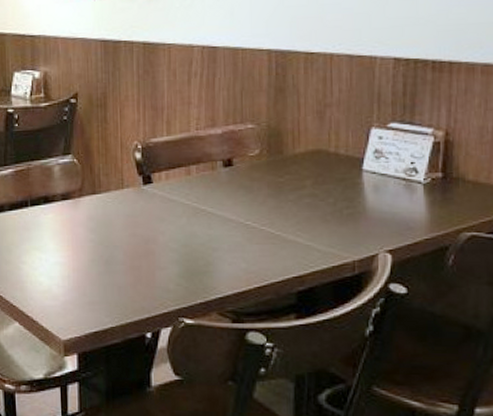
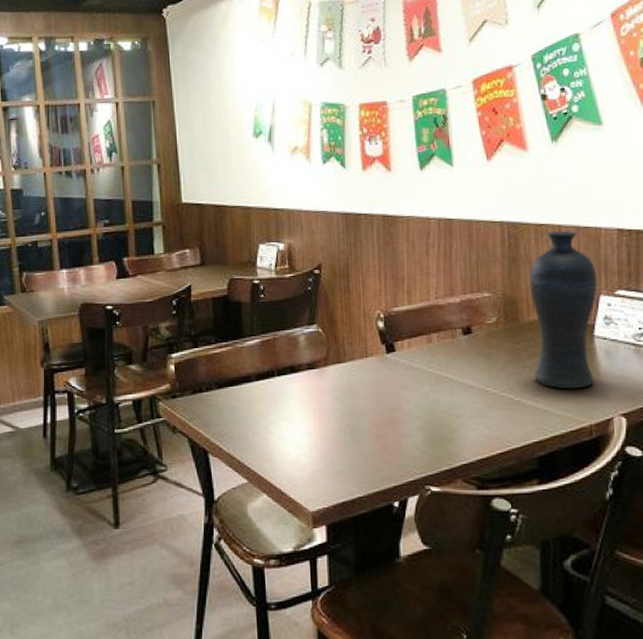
vase: none [296,60,368,224] -> present [529,231,597,389]

